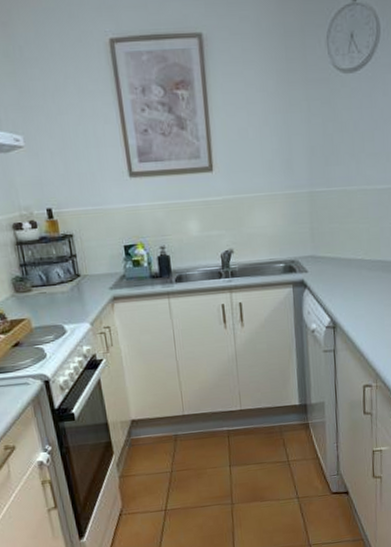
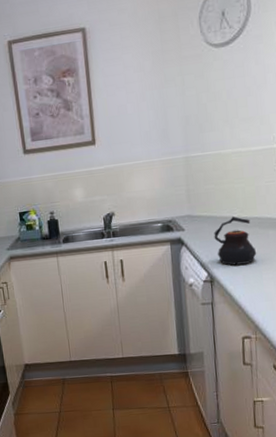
teapot: none [337,258,380,311] -> present [214,216,257,266]

